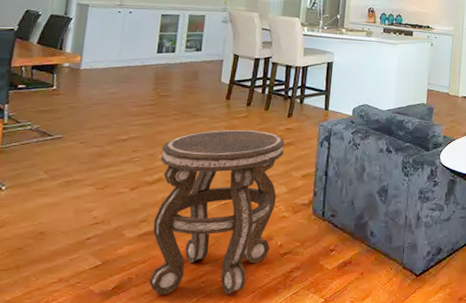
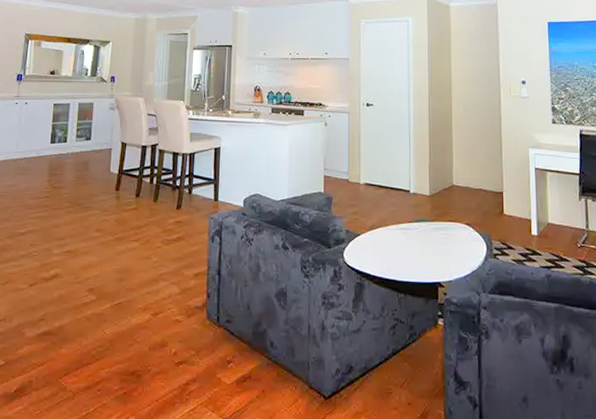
side table: present [148,129,285,295] -> none [47,222,175,406]

